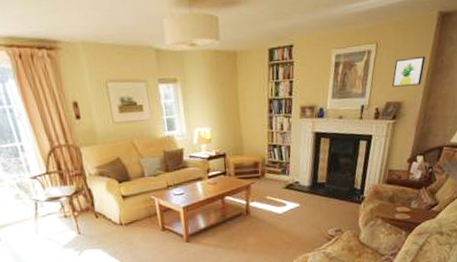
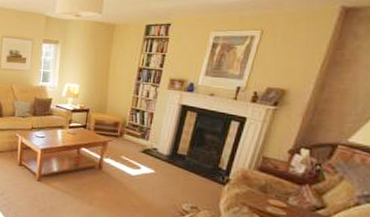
wall art: present [392,57,425,87] -> none [276,47,320,76]

